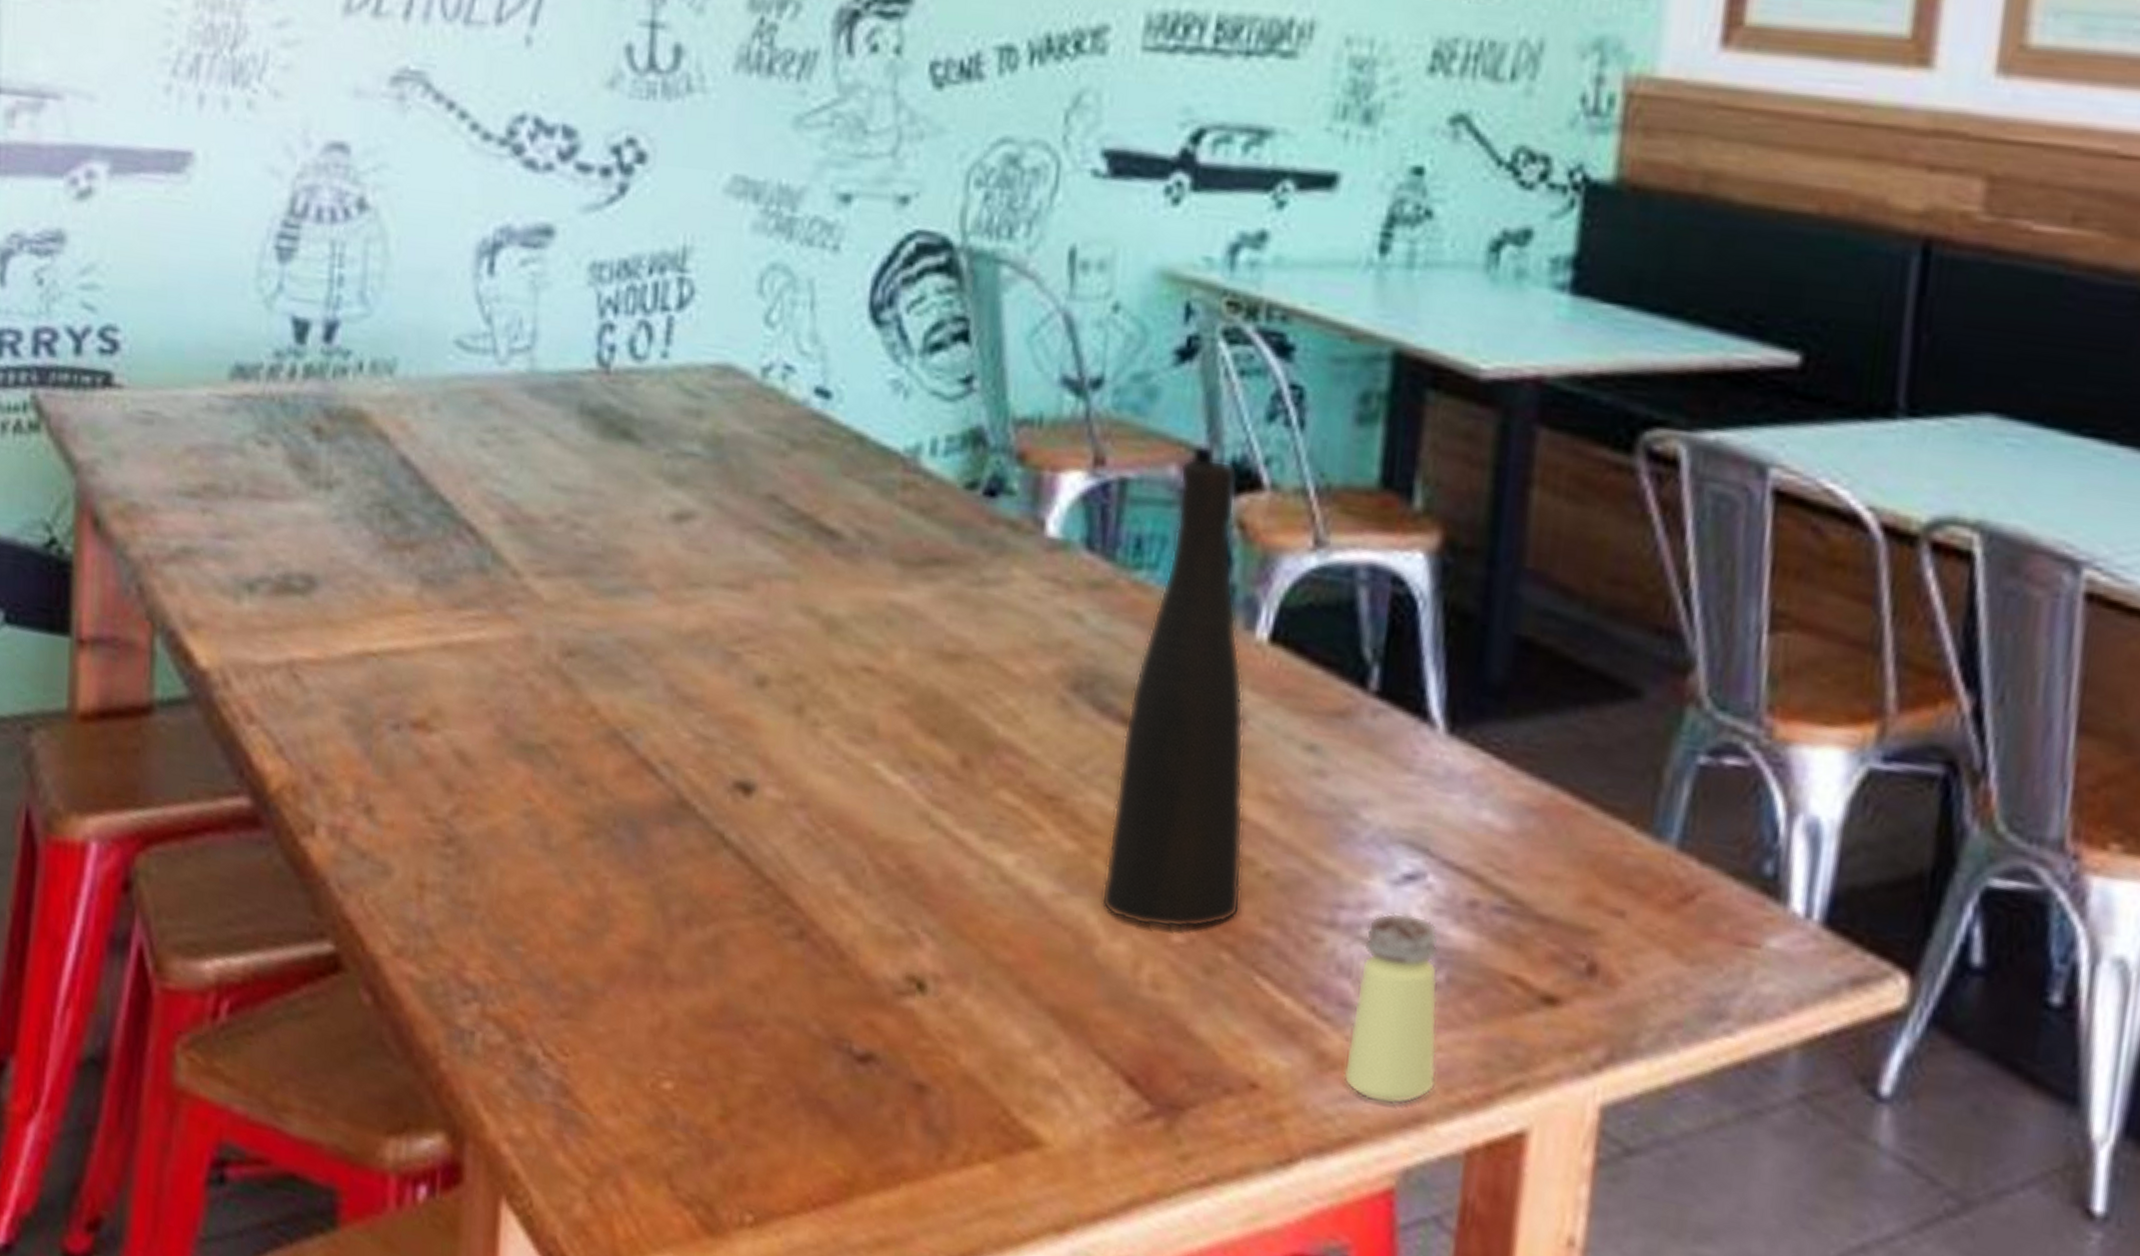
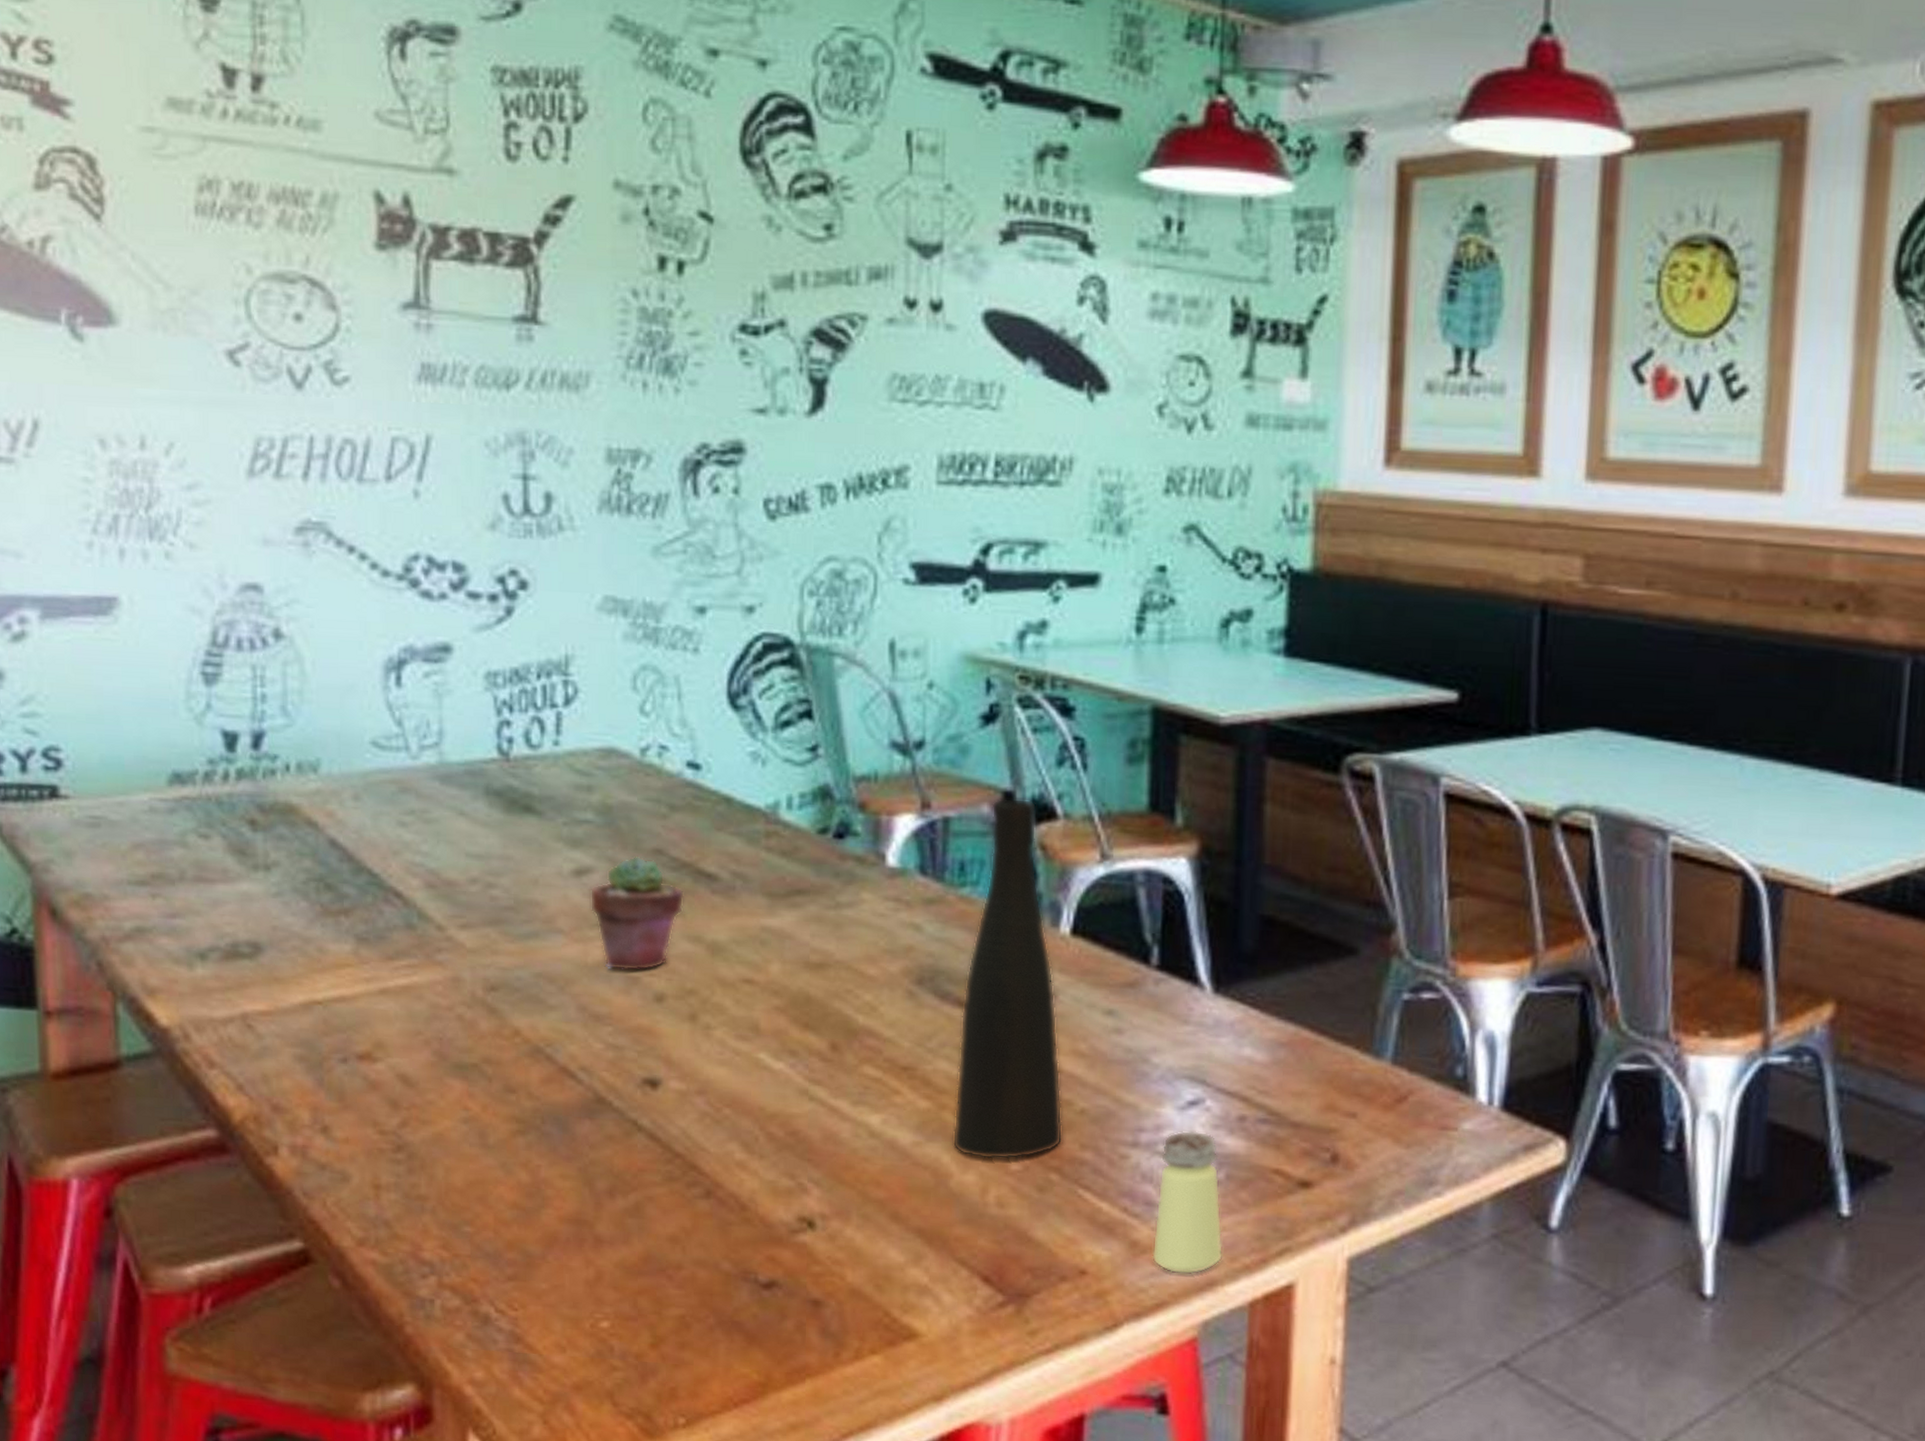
potted succulent: none [688,501,801,647] -> present [590,855,685,972]

